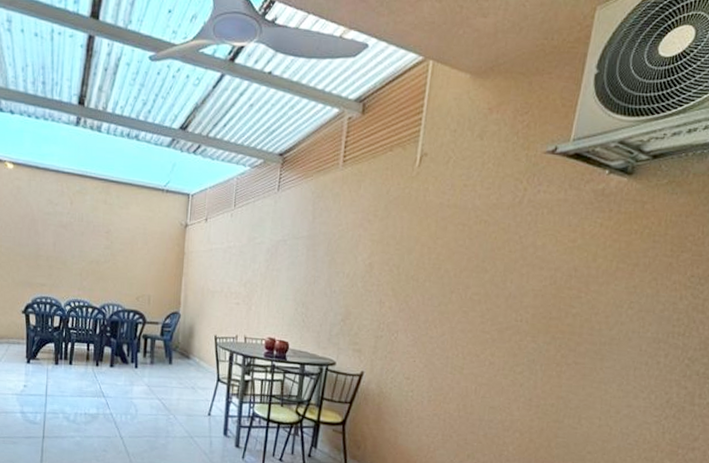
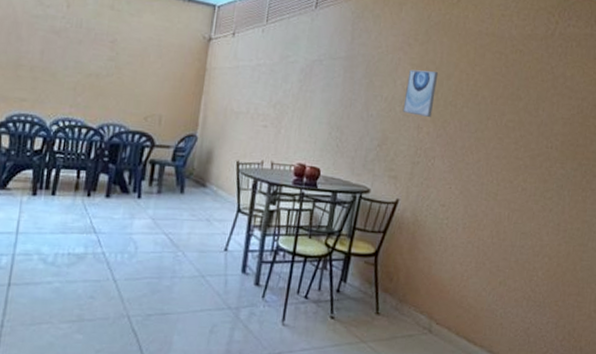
wall art: none [364,245,399,292] -> present [402,69,439,117]

